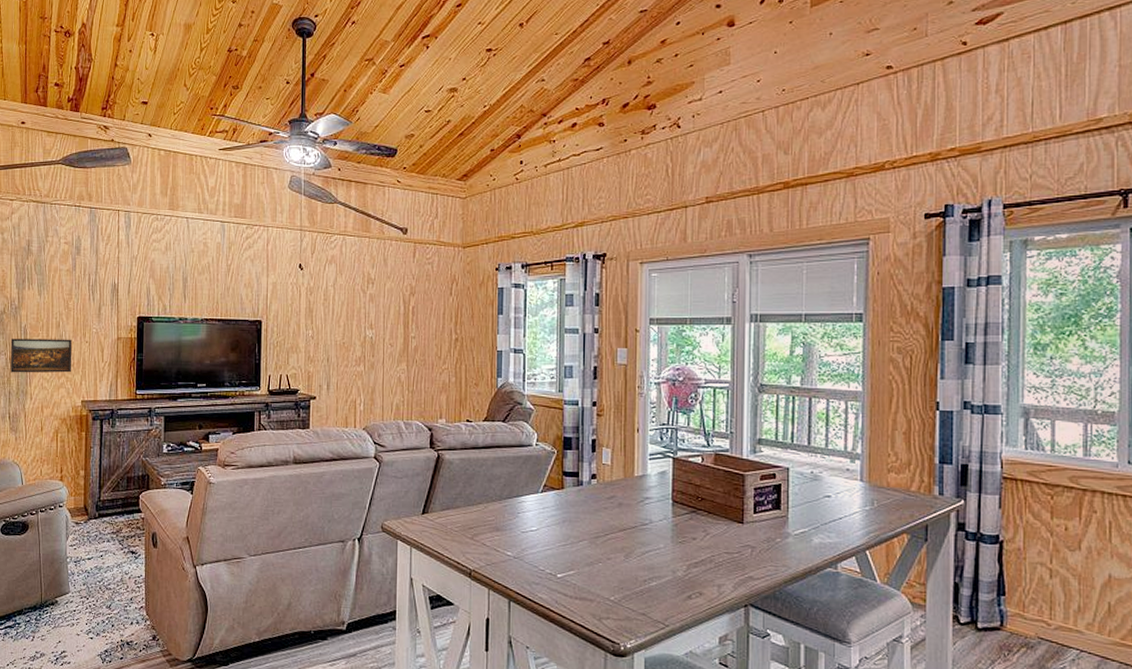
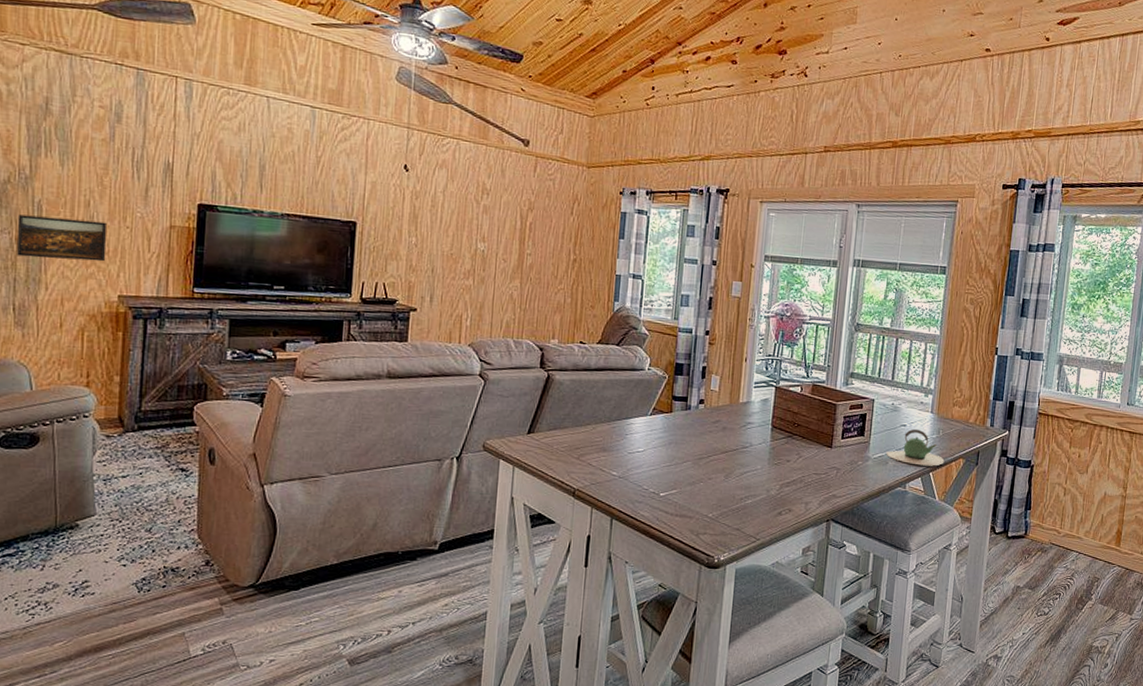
teapot: none [809,500,884,543] -> present [886,428,945,466]

